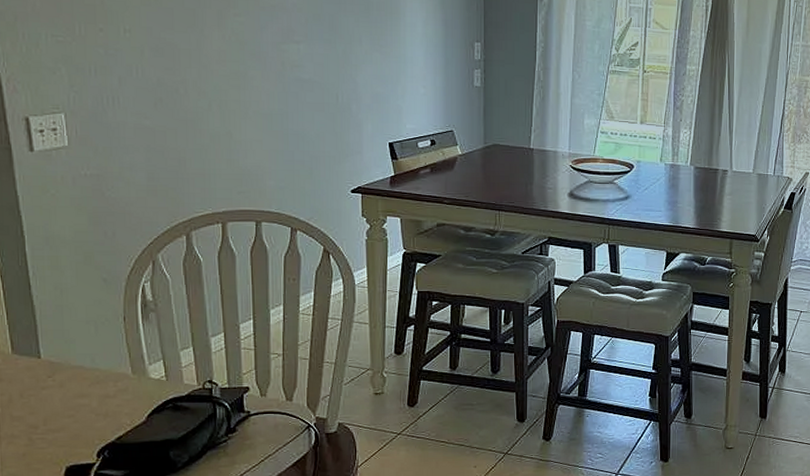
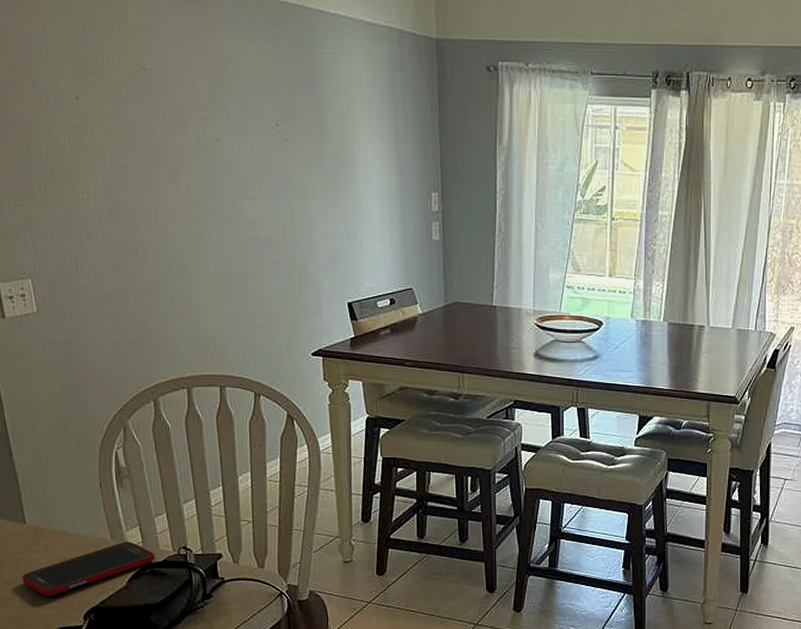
cell phone: none [32,375,178,433] -> present [22,541,155,597]

